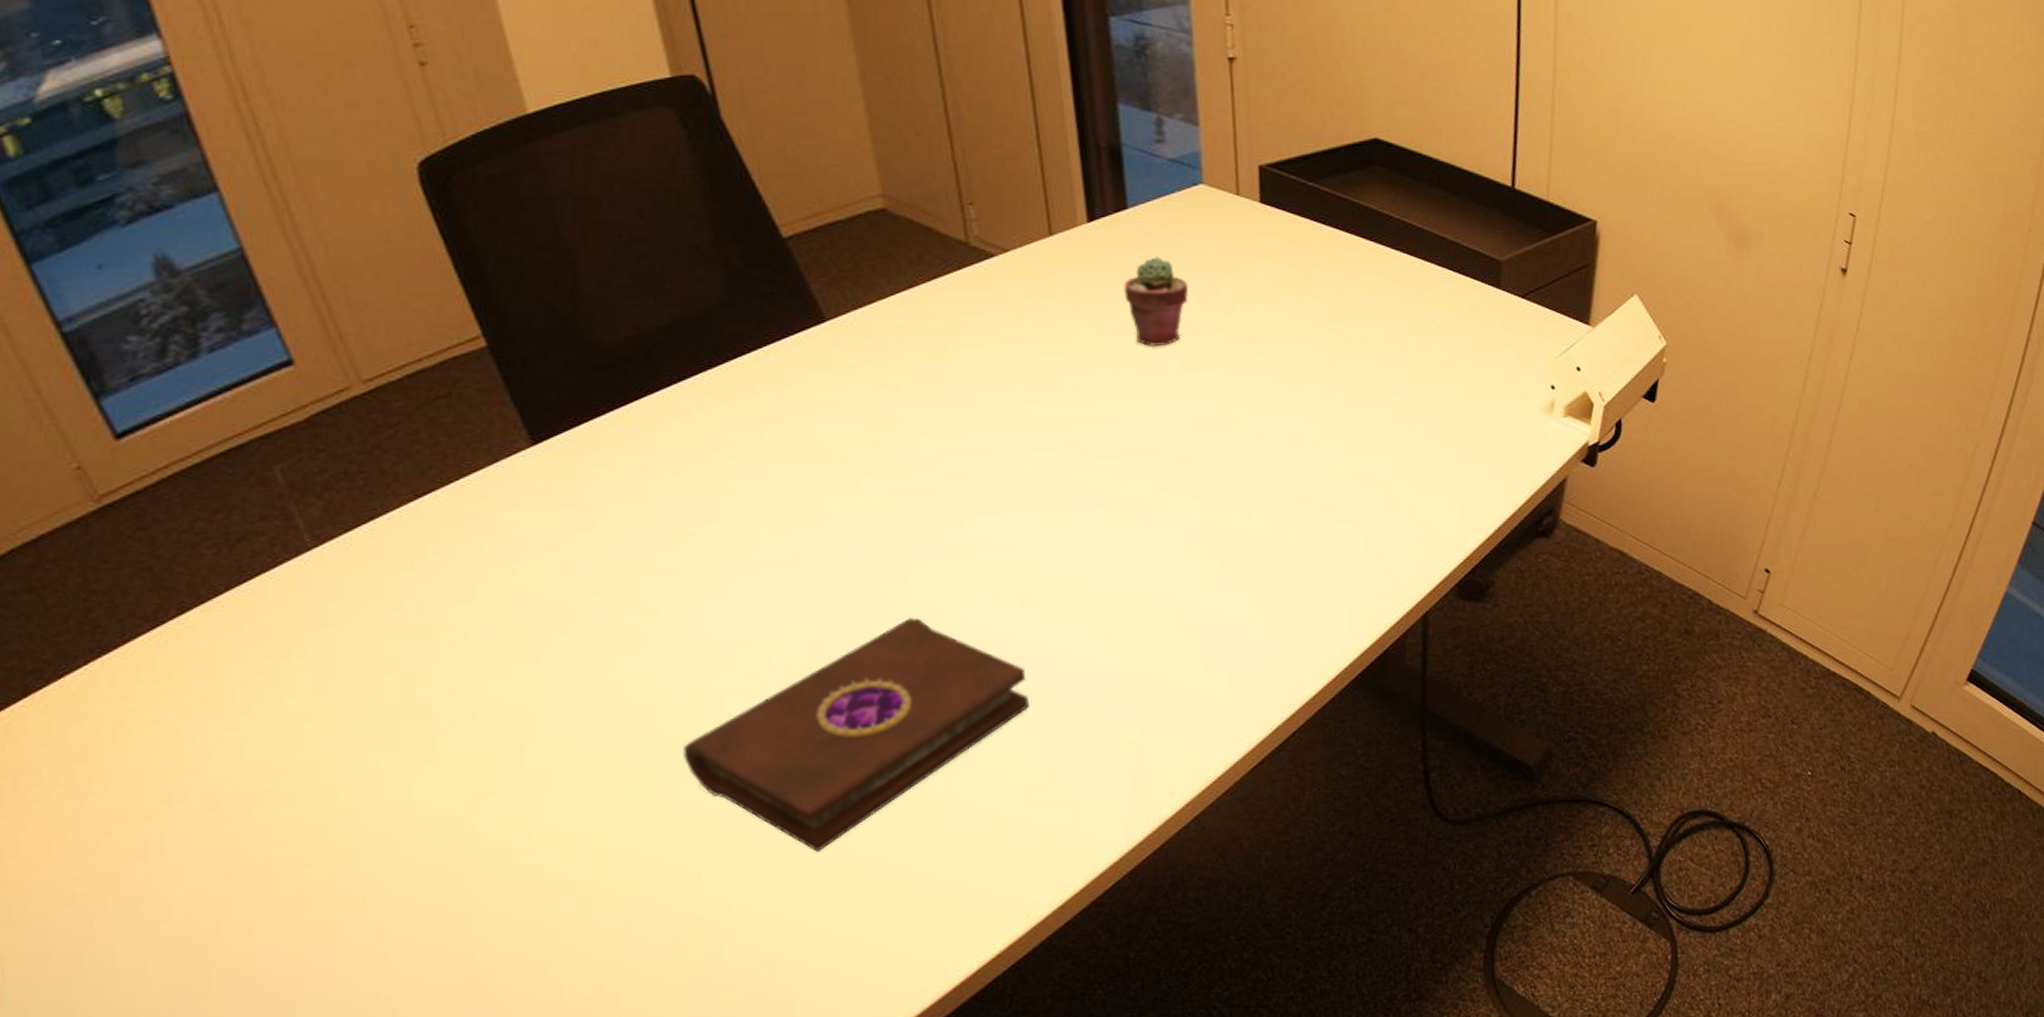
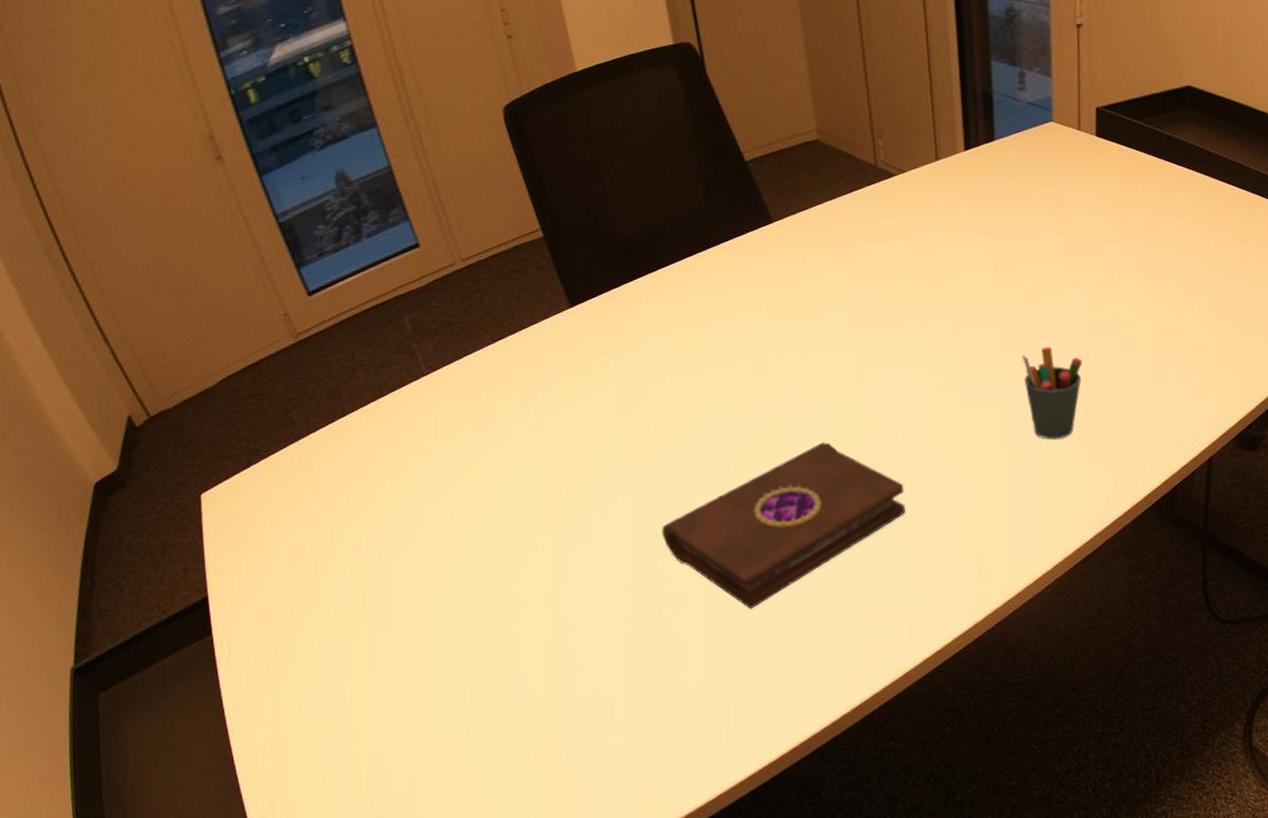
potted succulent: present [1123,256,1189,346] -> none [989,177,1038,245]
pen holder: none [1176,478,1257,600] -> present [1022,347,1083,440]

